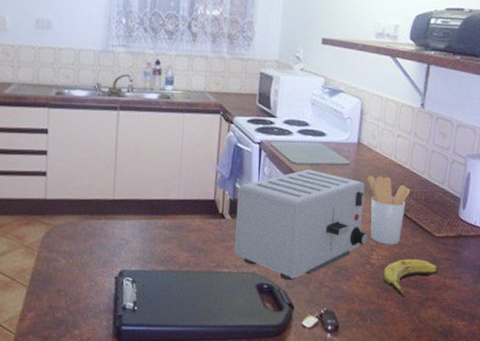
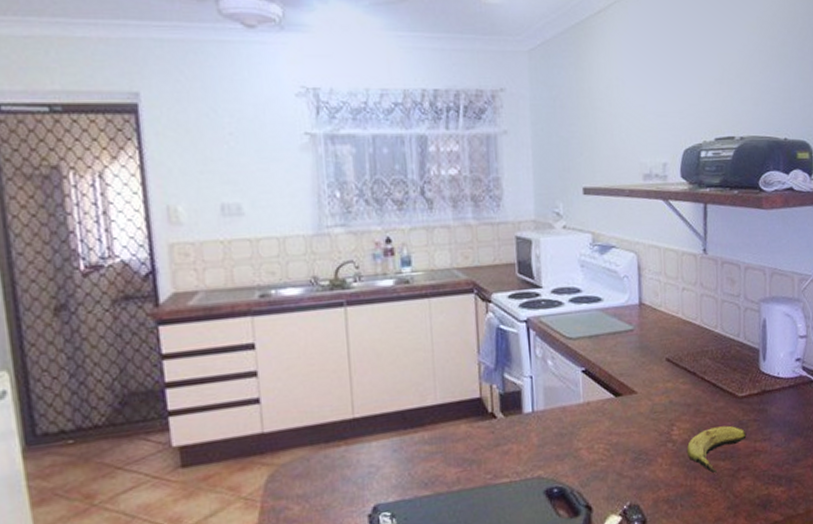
toaster: present [234,169,368,281] -> none [507,343,665,479]
utensil holder: present [367,176,411,245] -> none [655,337,705,416]

